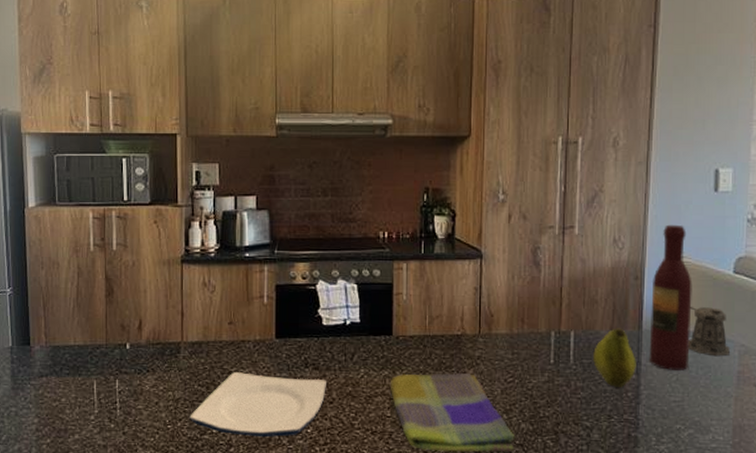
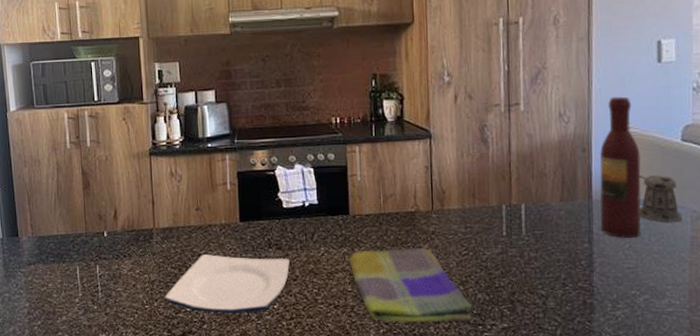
fruit: present [593,328,636,387] -> none [545,199,588,256]

